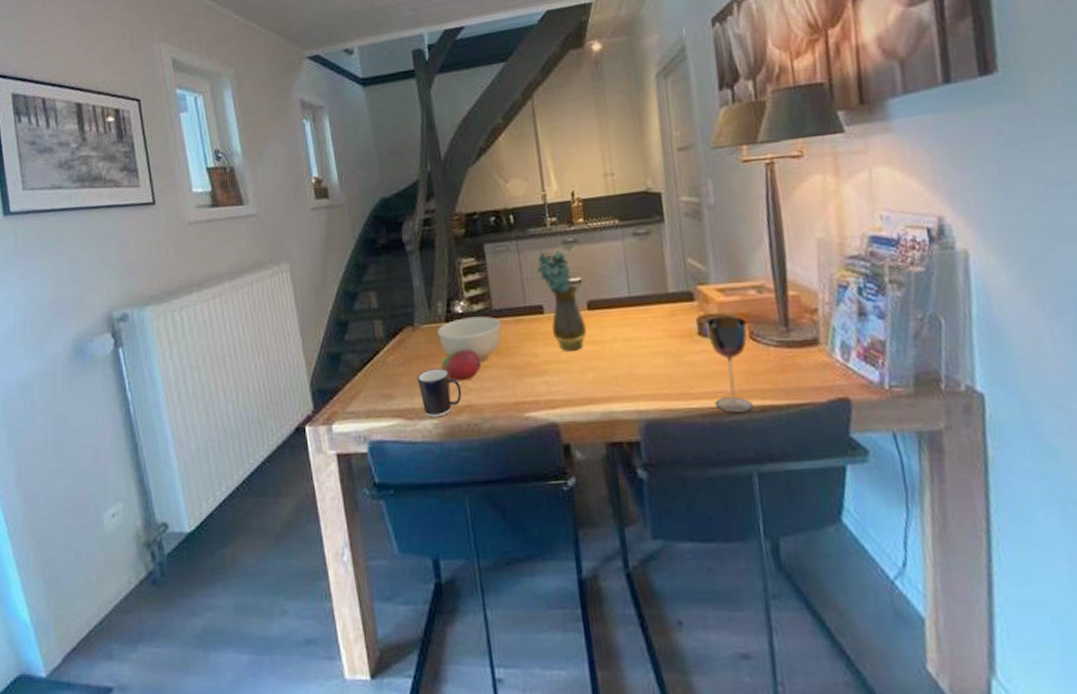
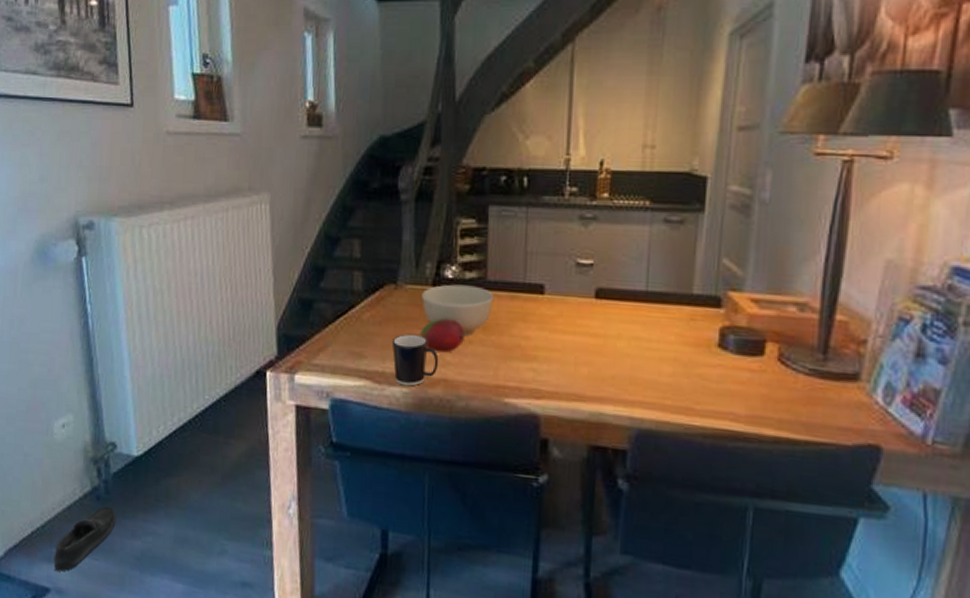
shoe: none [114,589,174,669] -> present [53,506,116,572]
vase: present [537,249,587,351] -> none [545,221,590,341]
wineglass: present [706,315,753,413] -> none [721,329,777,440]

